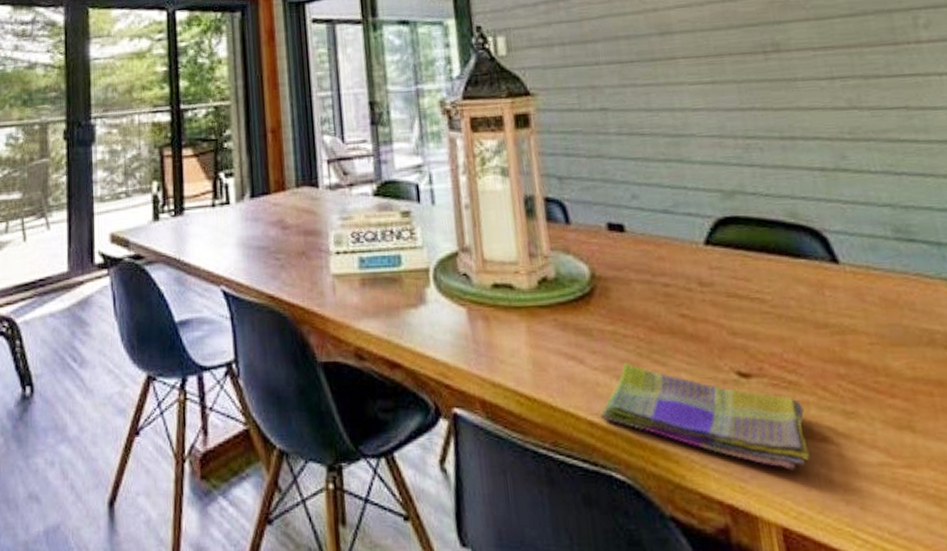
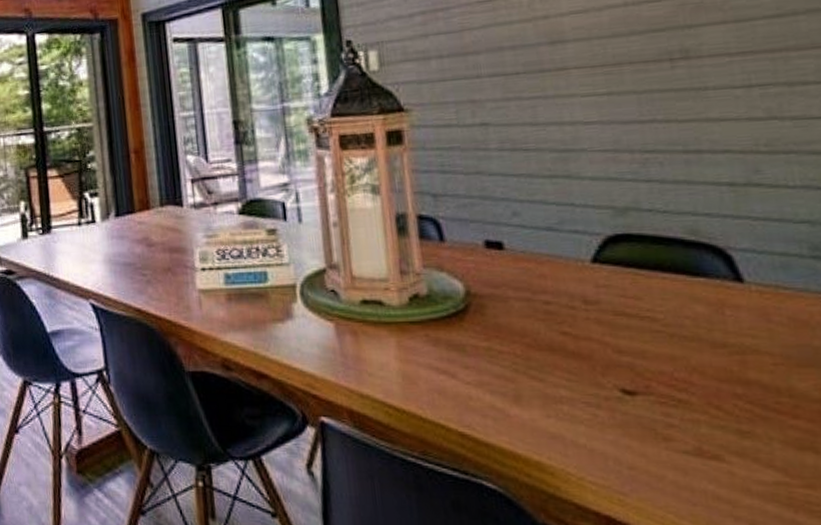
dish towel: present [600,363,810,470] -> none [471,378,698,486]

